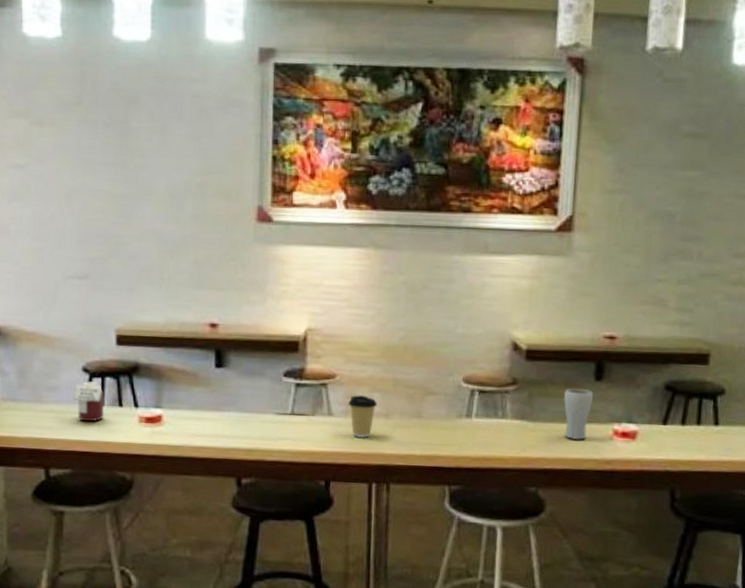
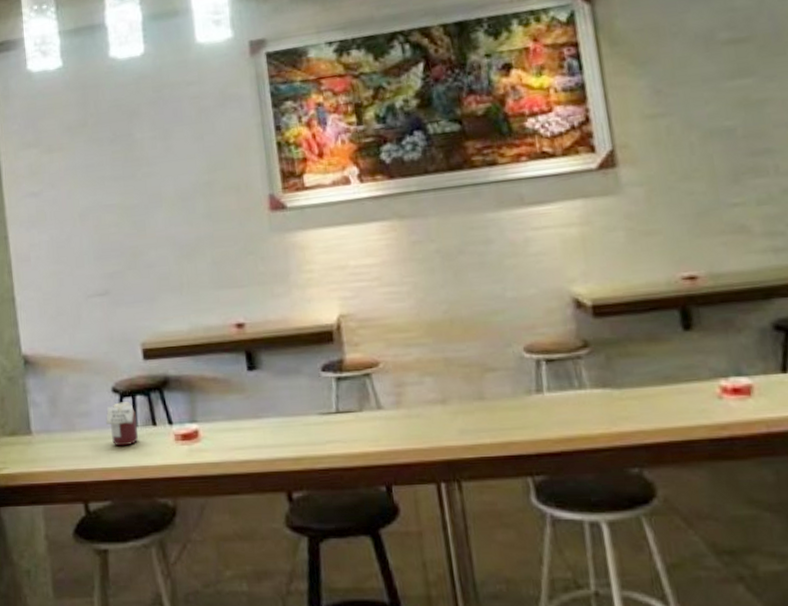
coffee cup: present [348,395,378,438] -> none [397,381,432,431]
drinking glass: present [563,389,593,441] -> none [648,342,688,405]

